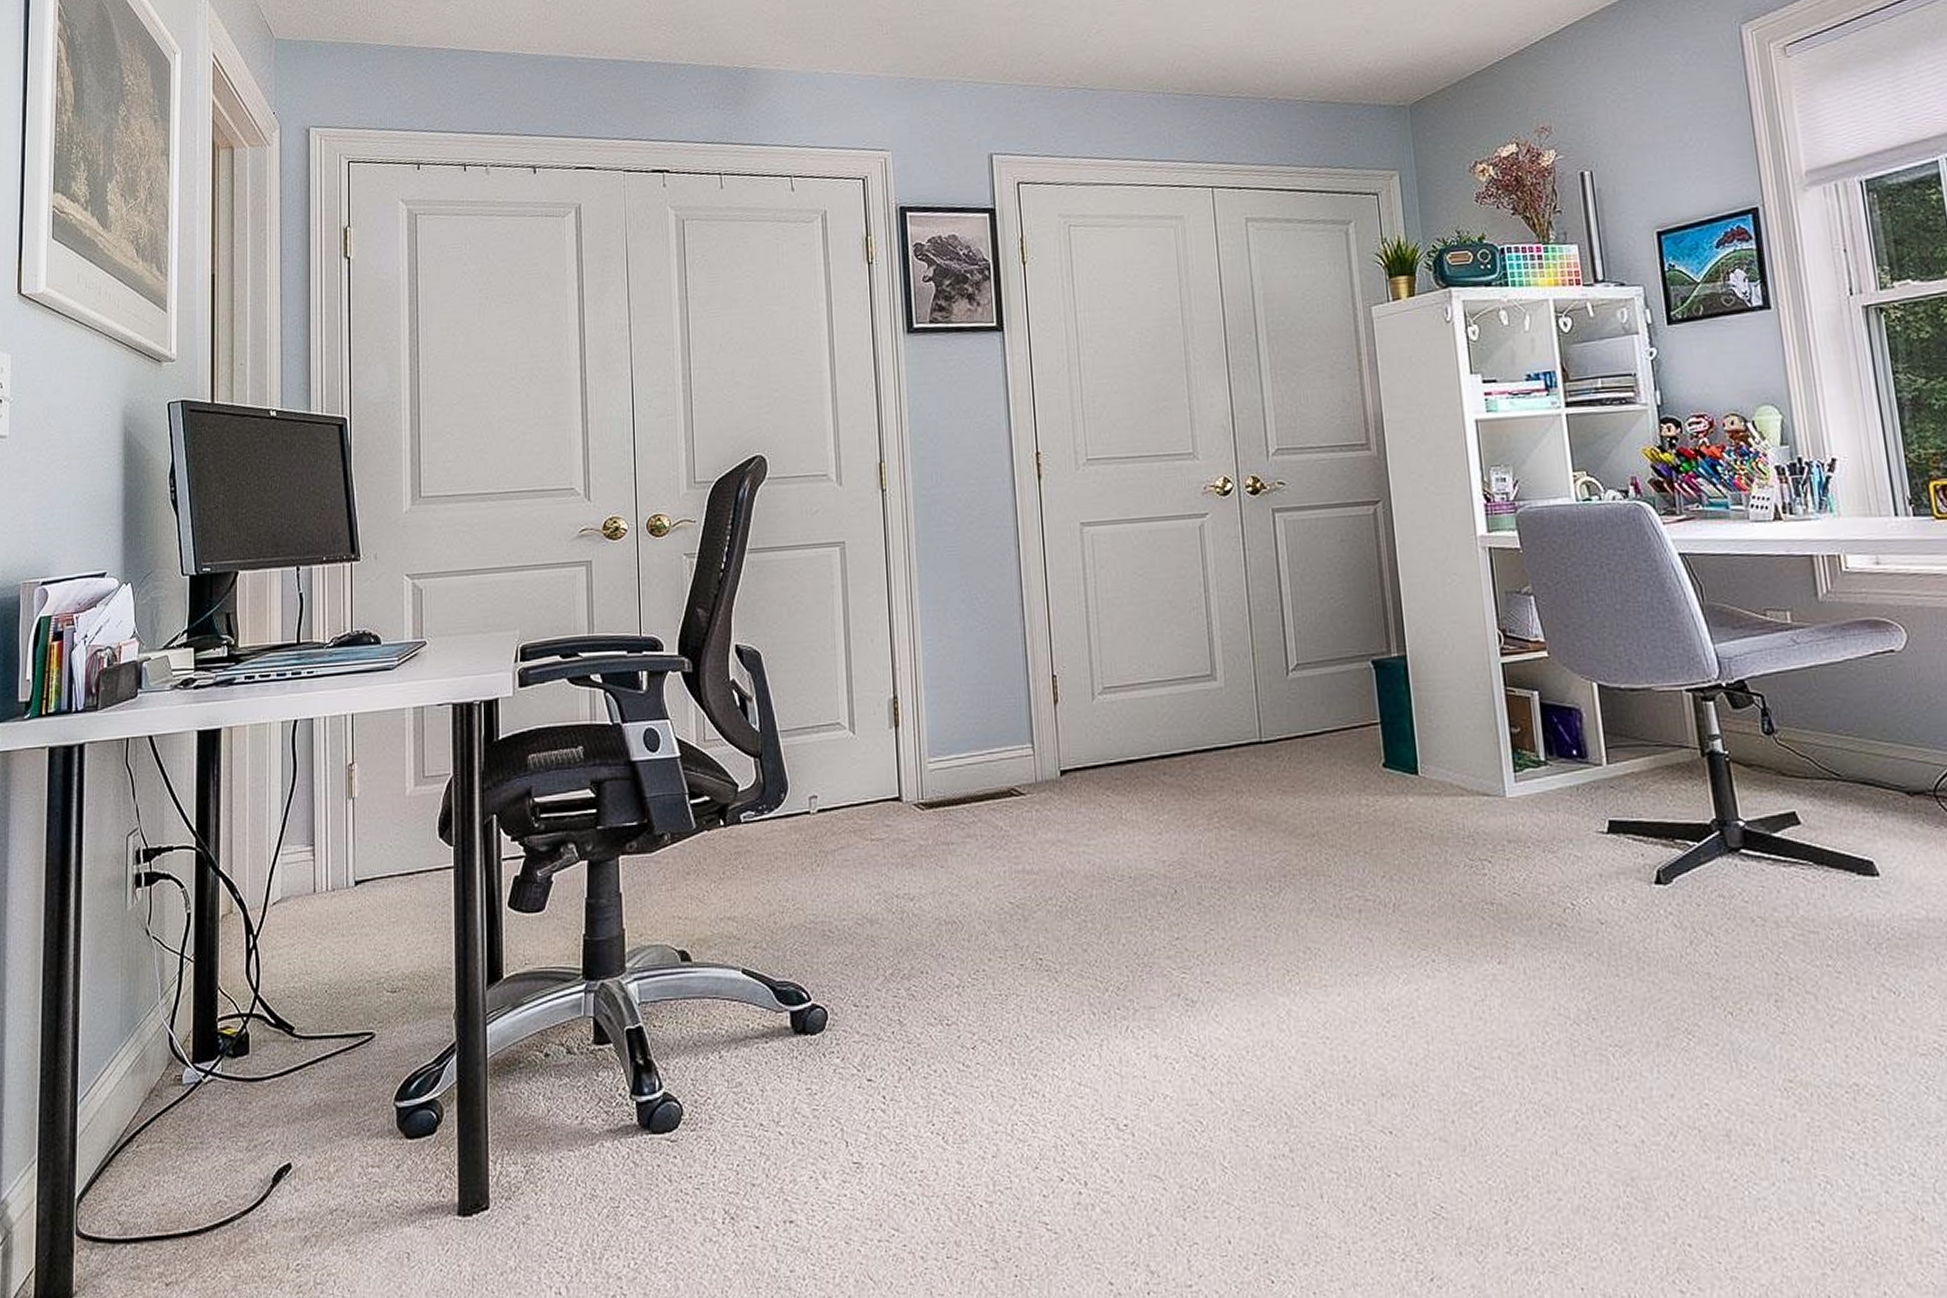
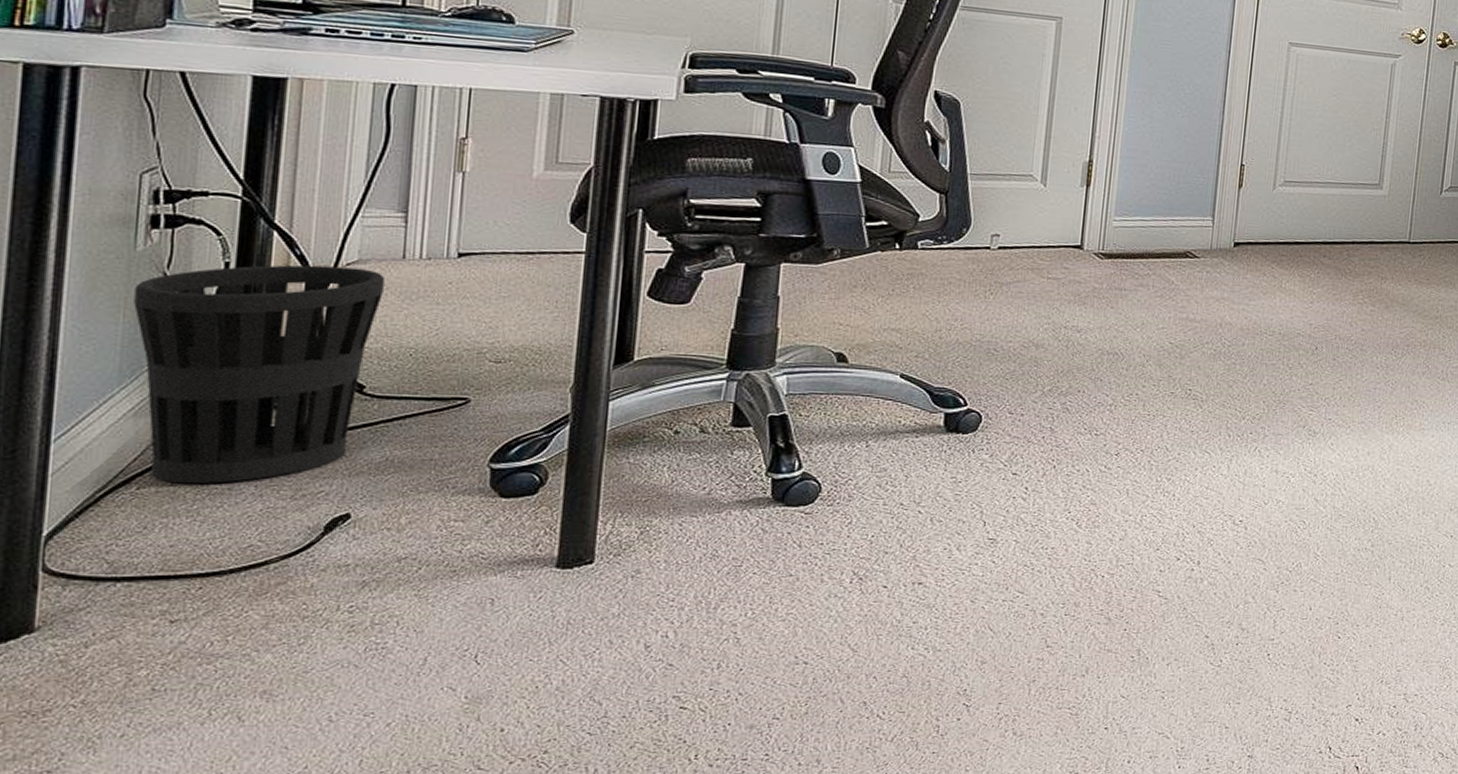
wastebasket: none [127,906,303,1140] -> present [134,265,386,484]

